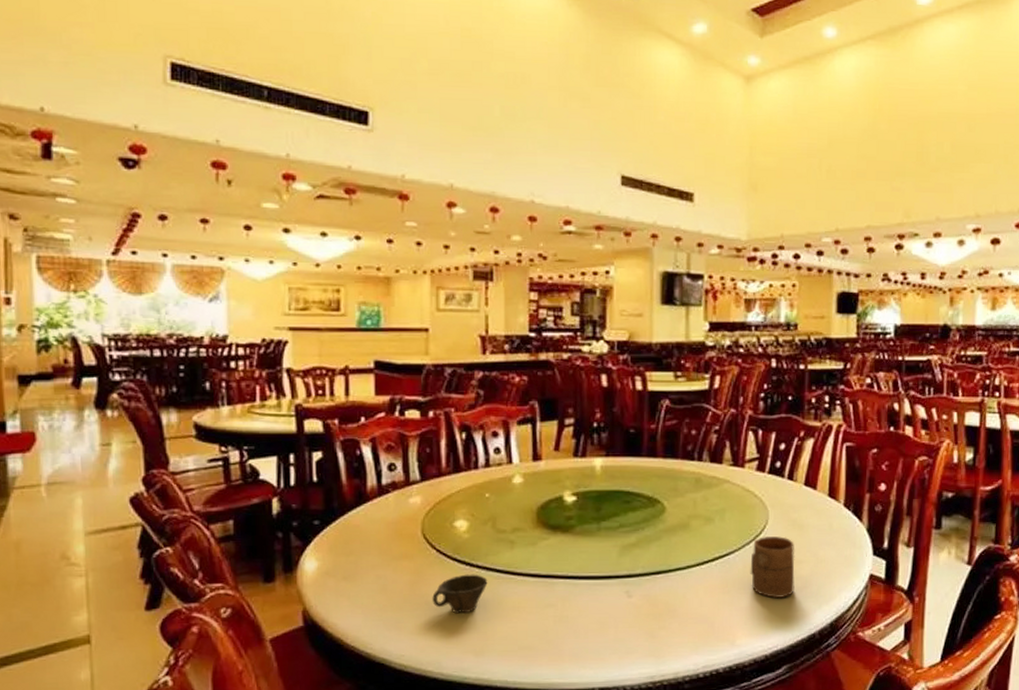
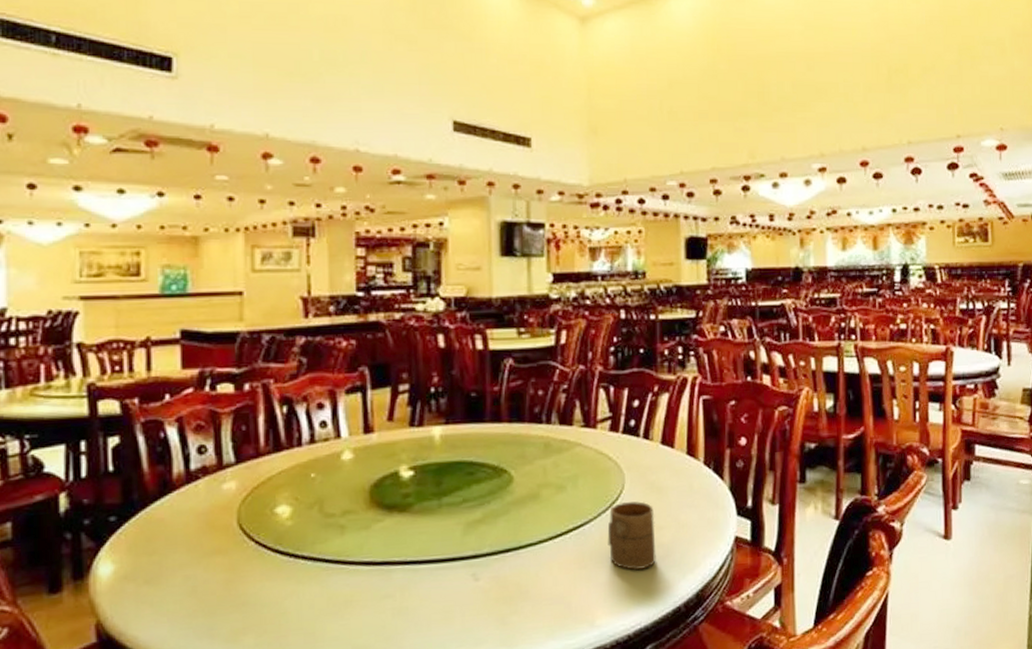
cup: present [432,574,488,614] -> none [251,566,315,614]

